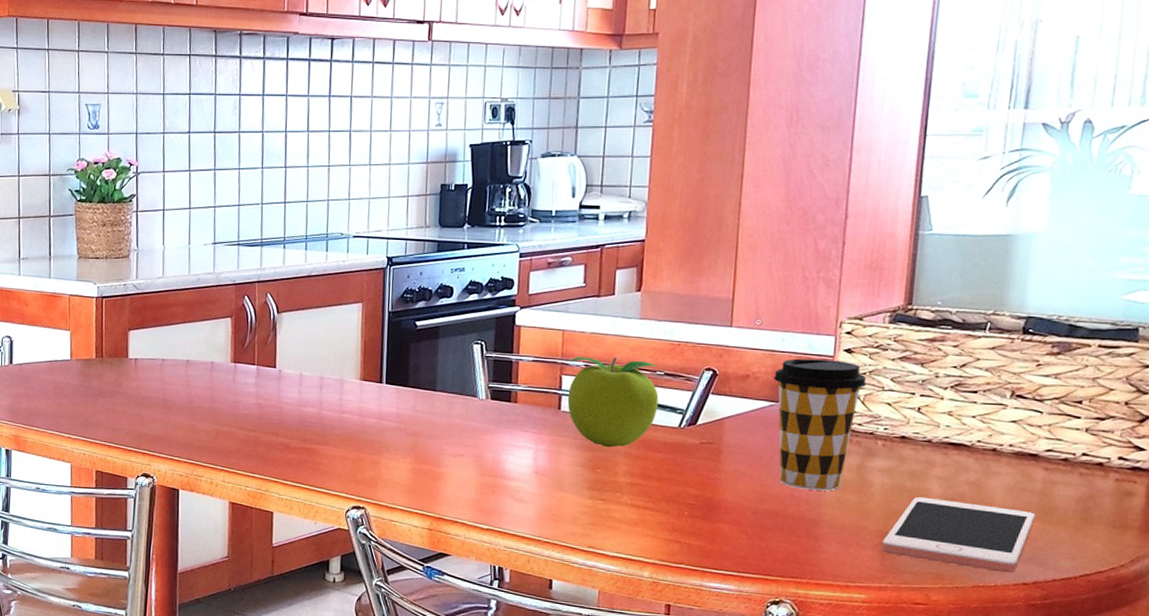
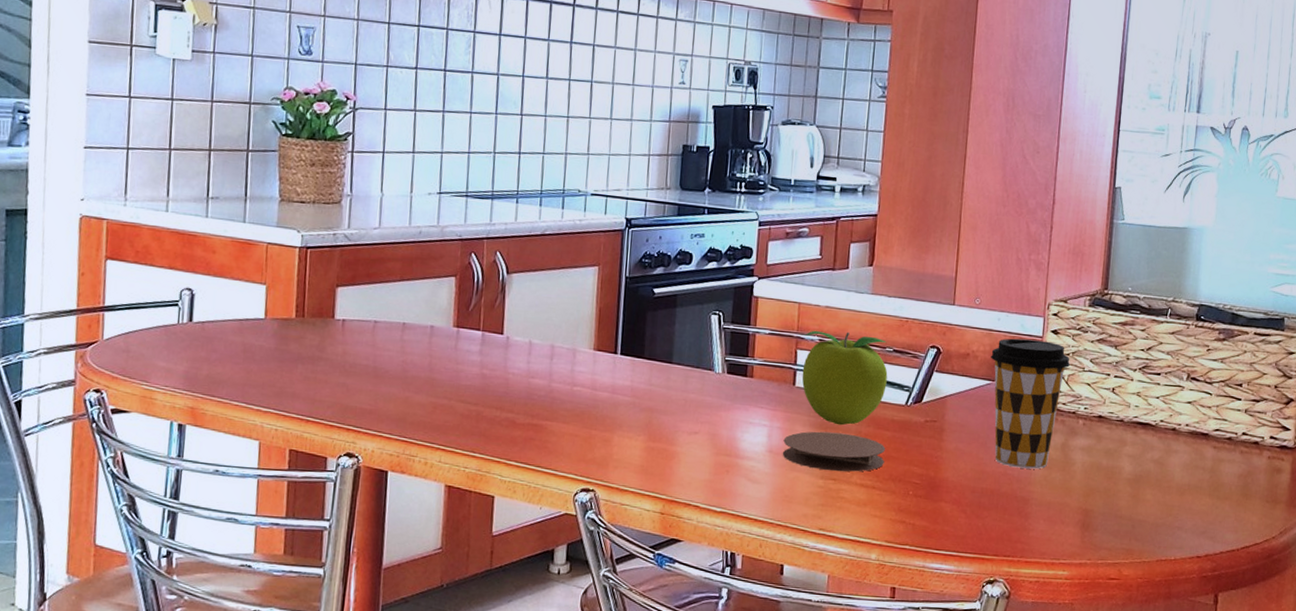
coaster: none [548,453,658,493] -> present [782,431,886,472]
cell phone: present [881,496,1036,573] -> none [1082,474,1207,547]

